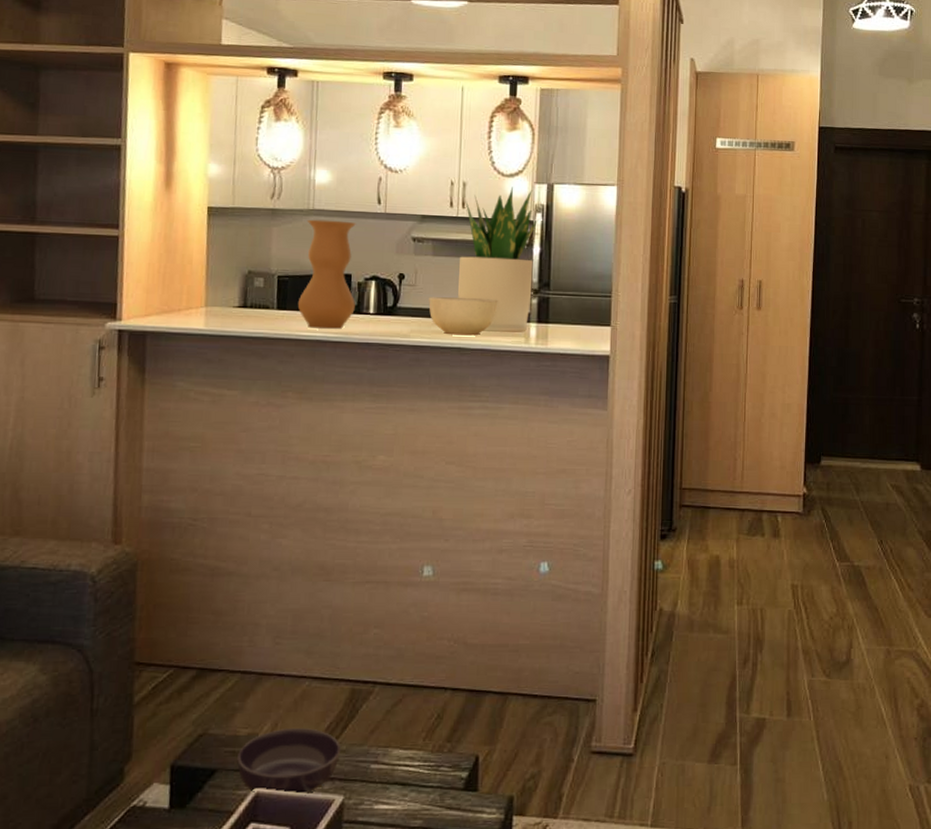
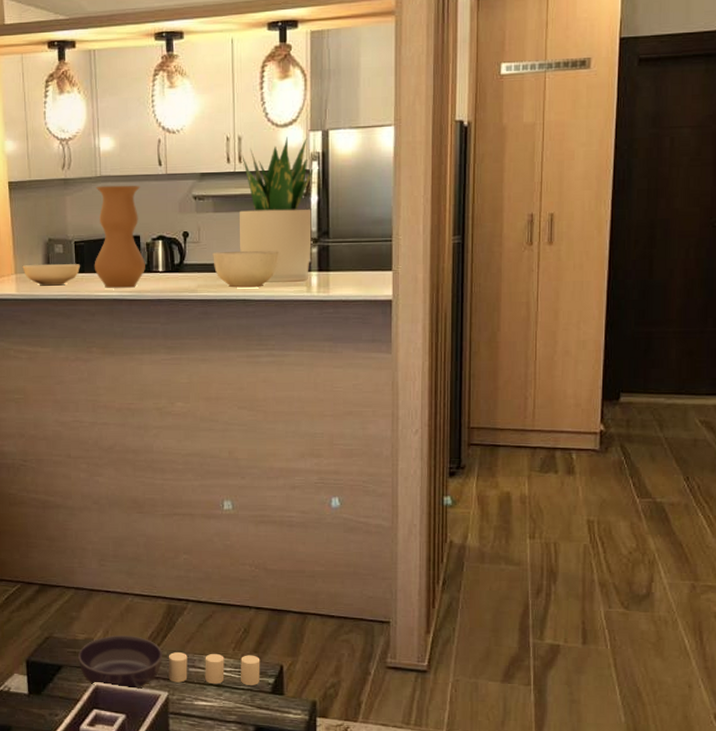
bowl: none [214,298,283,322] -> present [22,264,81,286]
candle: none [345,745,454,783] -> present [168,652,261,685]

